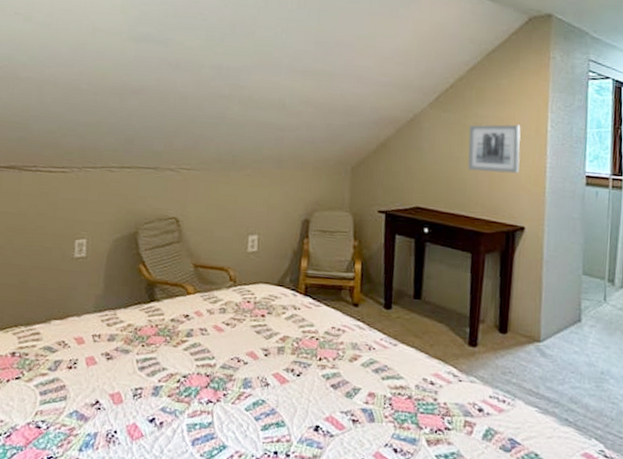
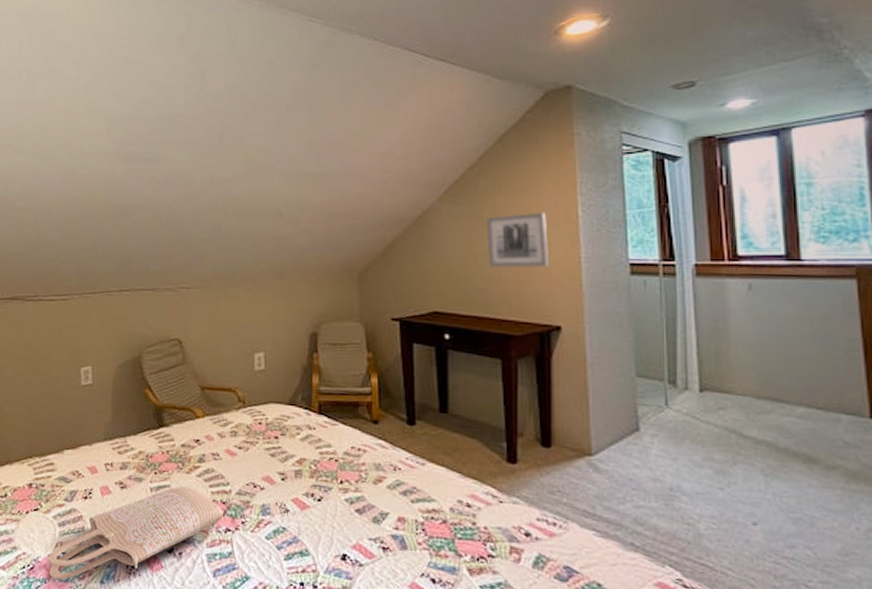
shopping bag: none [25,358,207,448] -> present [47,486,223,580]

